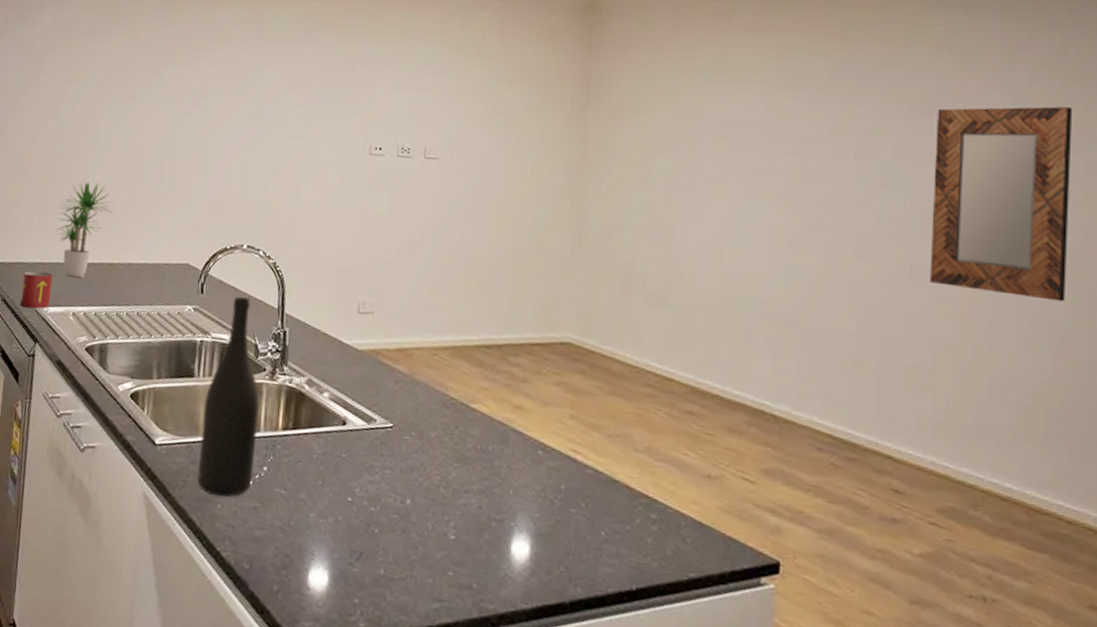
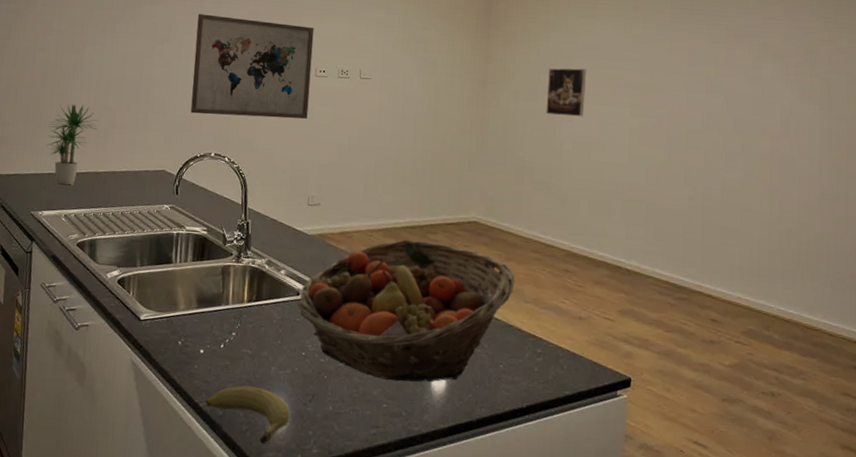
mug: present [19,271,53,309] -> none [16,181,46,213]
wine bottle: present [197,297,260,498] -> none [177,196,228,359]
wall art: none [220,78,370,206] -> present [190,14,314,119]
fruit: none [229,534,332,611] -> present [205,386,291,444]
fruit basket: none [343,361,622,548] -> present [298,239,515,383]
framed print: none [662,149,716,213] -> present [546,68,586,117]
home mirror: present [930,106,1073,302] -> none [739,31,840,176]

